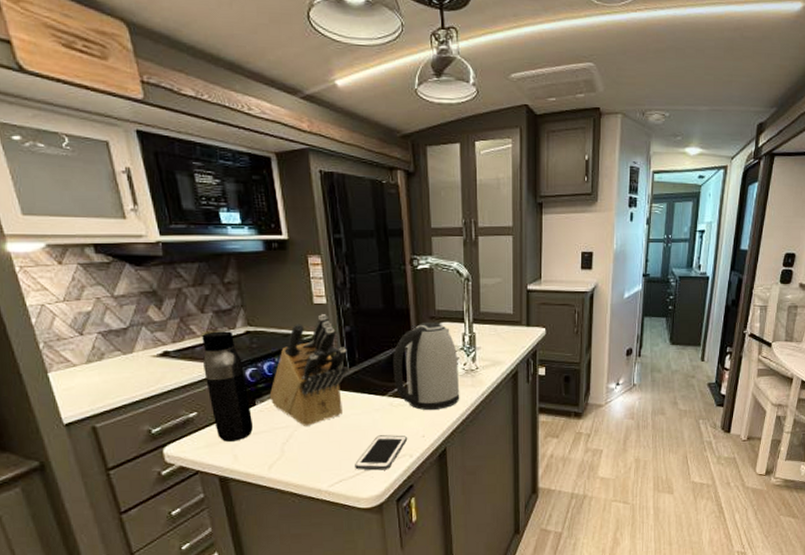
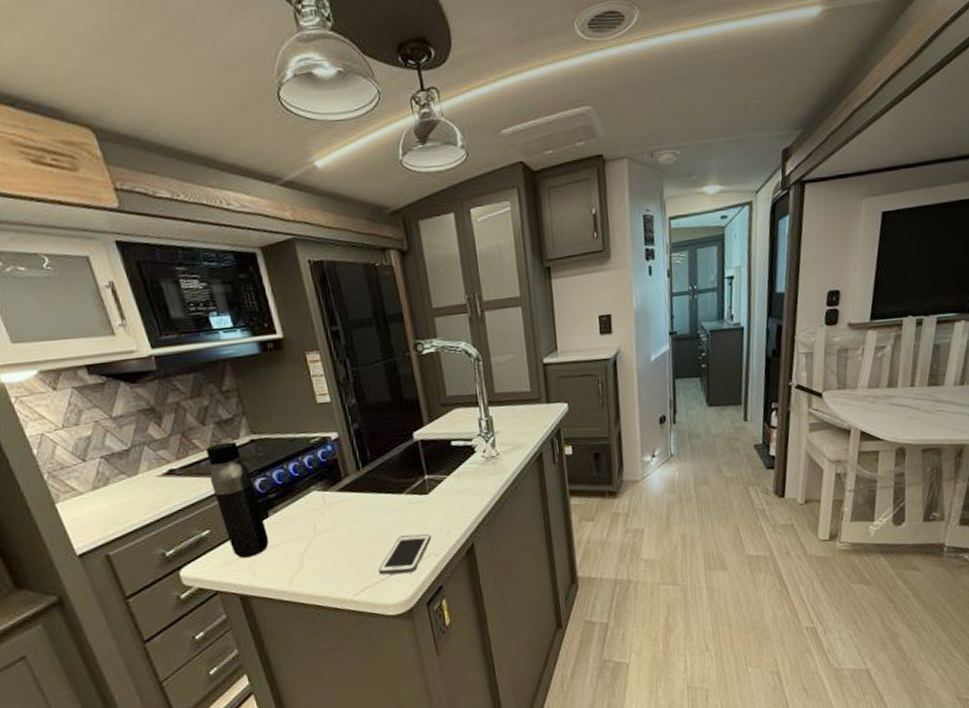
knife block: present [269,314,349,426] -> none [281,413,362,534]
kettle: present [393,321,460,410] -> none [406,408,483,505]

